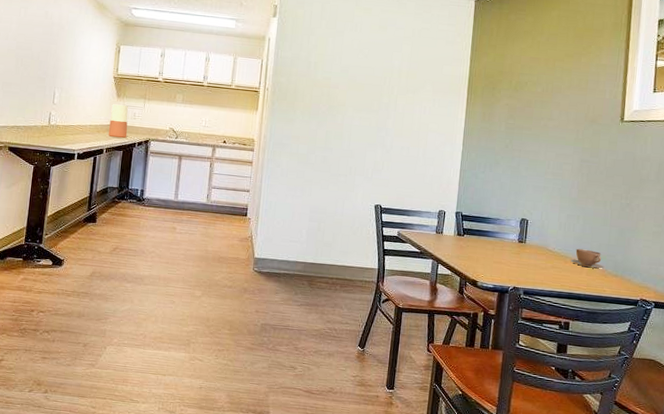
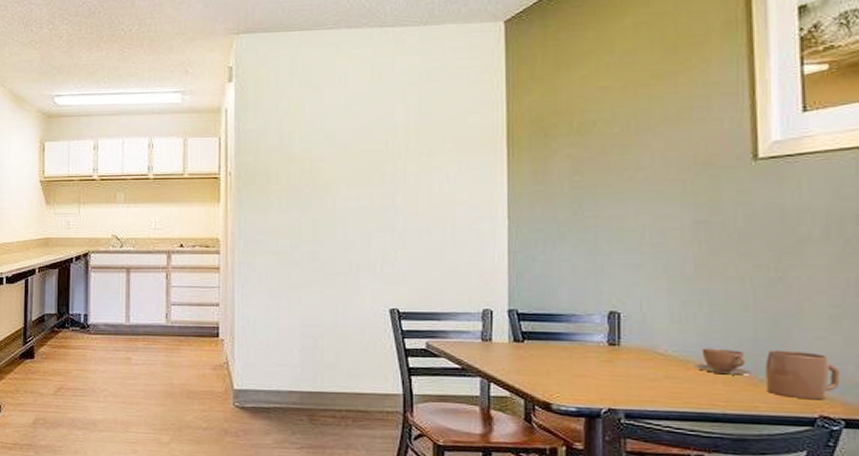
vase: present [108,104,129,138] -> none [40,213,62,254]
mug: none [611,252,656,289] -> present [765,350,841,400]

